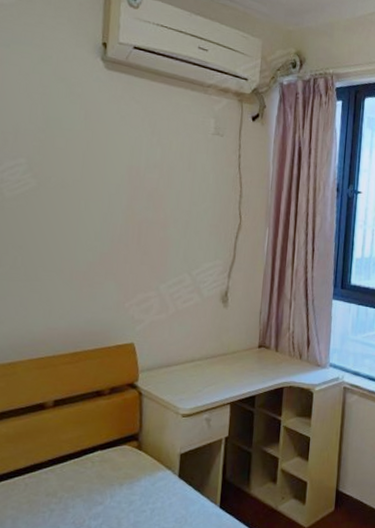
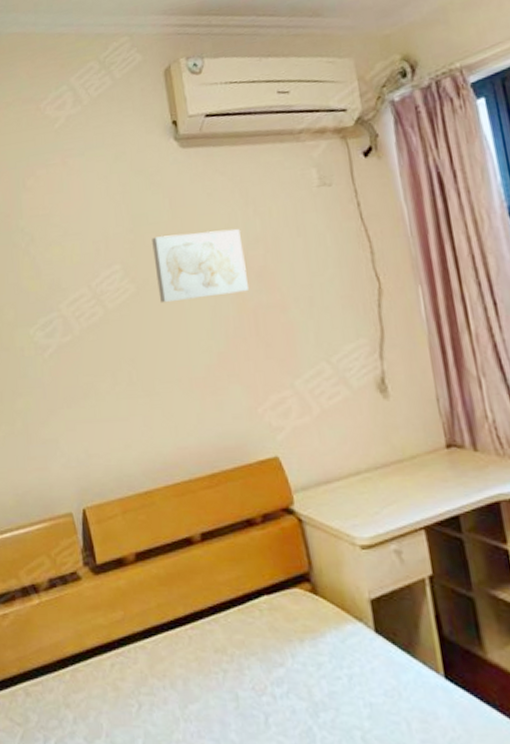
wall art: none [57,142,142,207] -> present [152,229,248,304]

